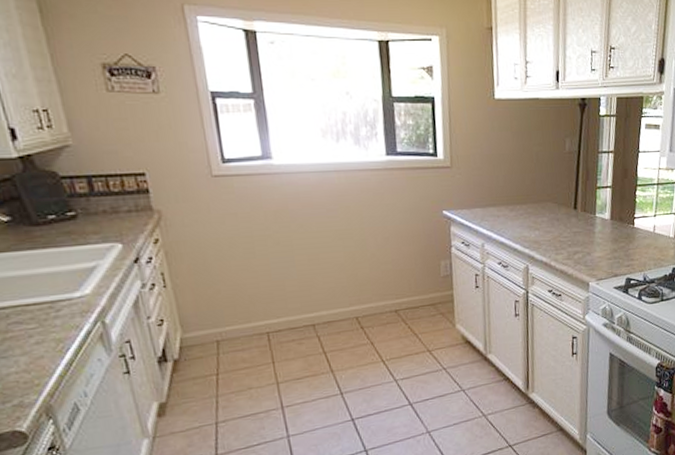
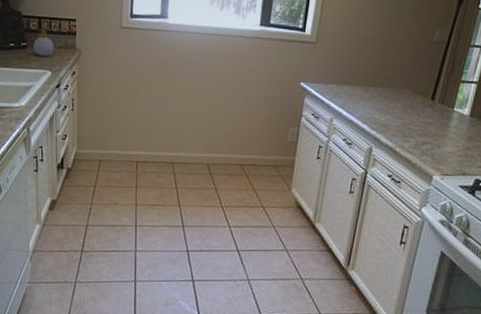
soap bottle: none [86,190,120,226] -> present [33,29,54,56]

